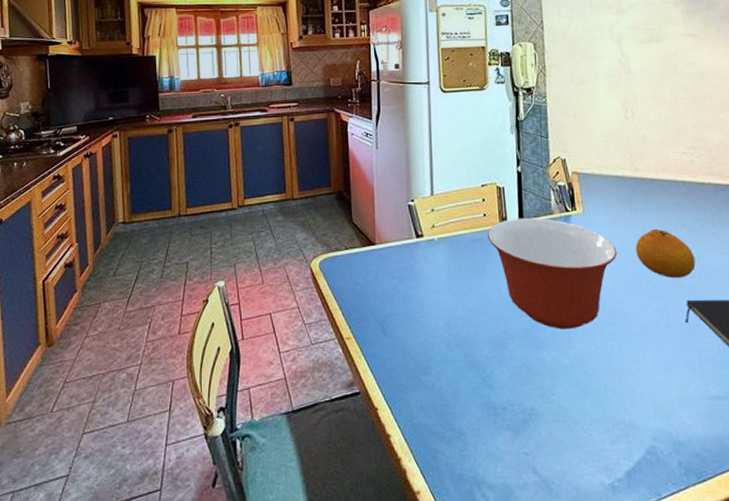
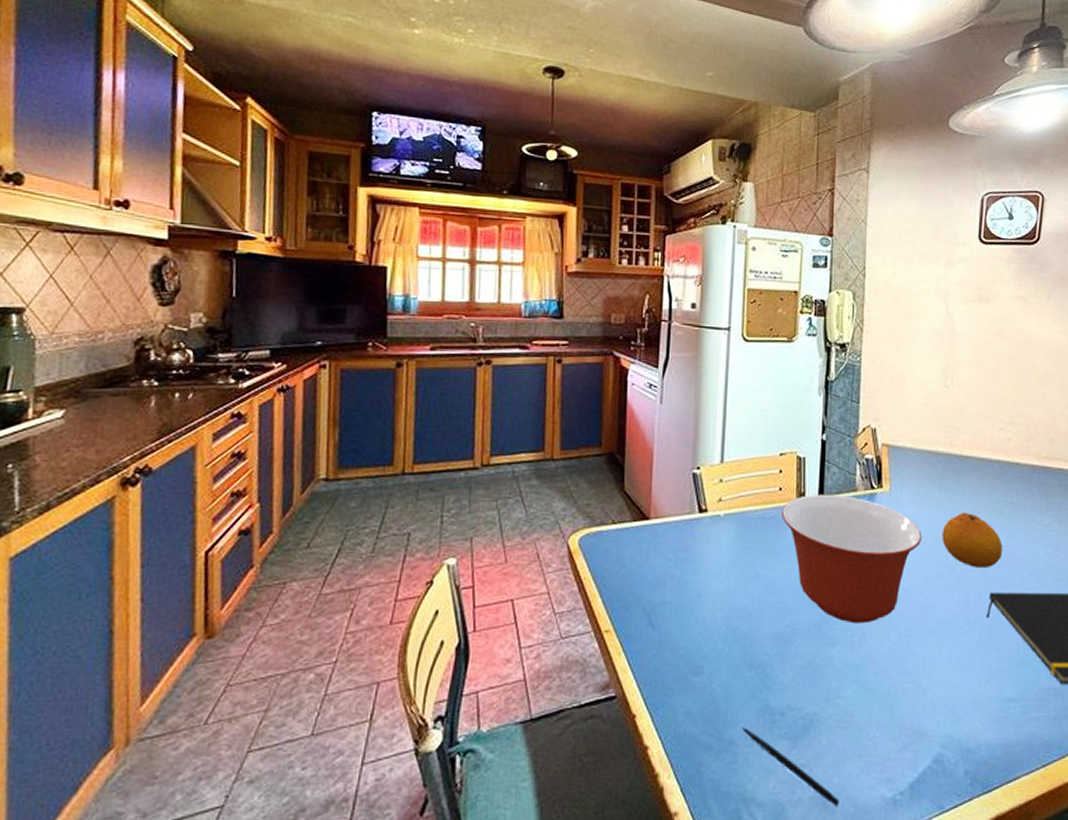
pen: none [470,419,562,492] -> present [743,727,839,808]

